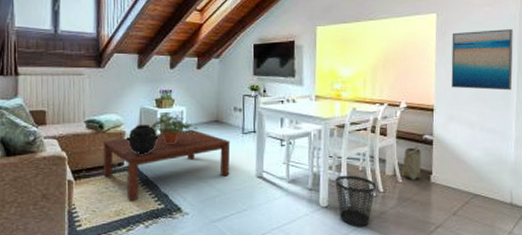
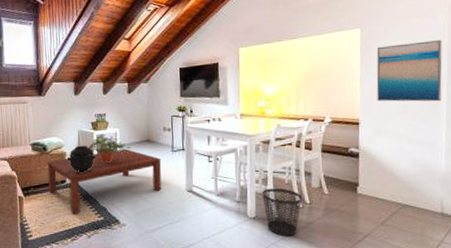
basket: present [400,146,421,180] -> none [326,159,348,192]

